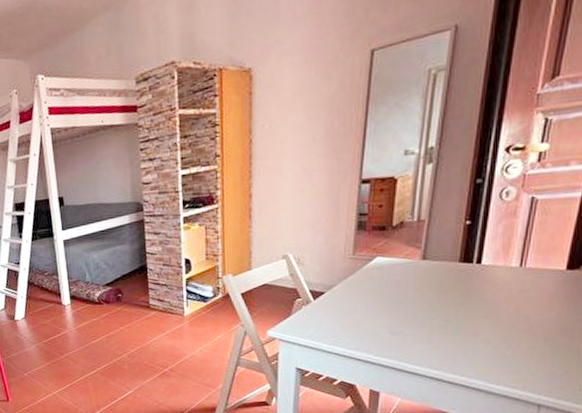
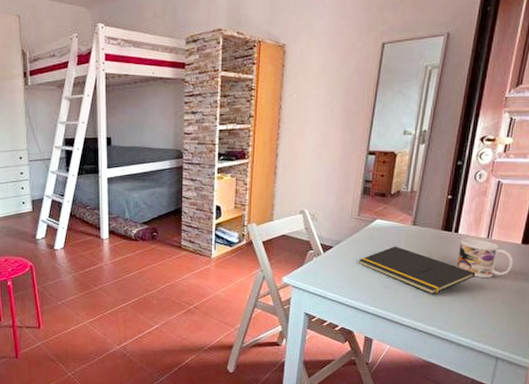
notepad: none [356,285,507,338] -> present [358,246,476,295]
mug: none [481,268,557,314] -> present [457,239,514,277]

